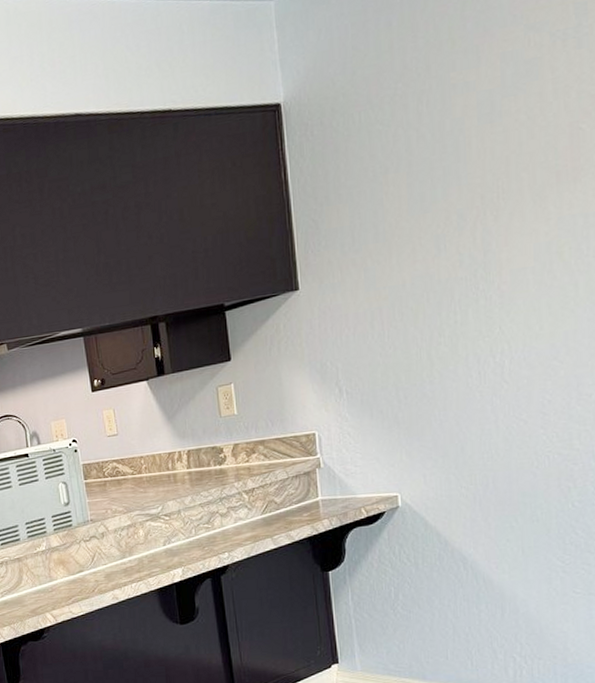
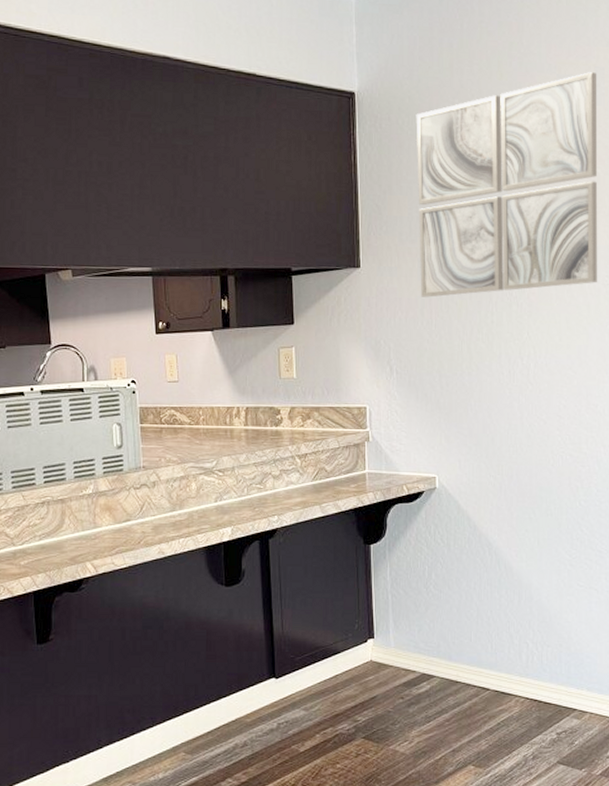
wall art: none [352,9,586,309] -> present [416,71,598,298]

